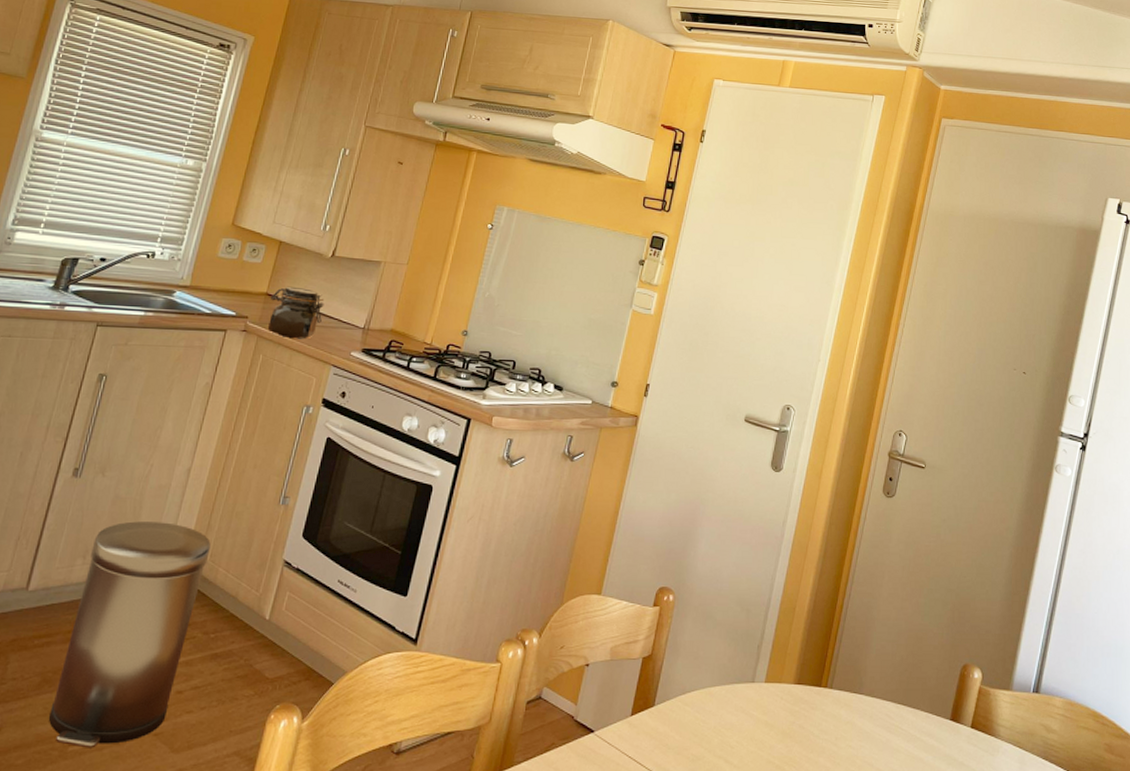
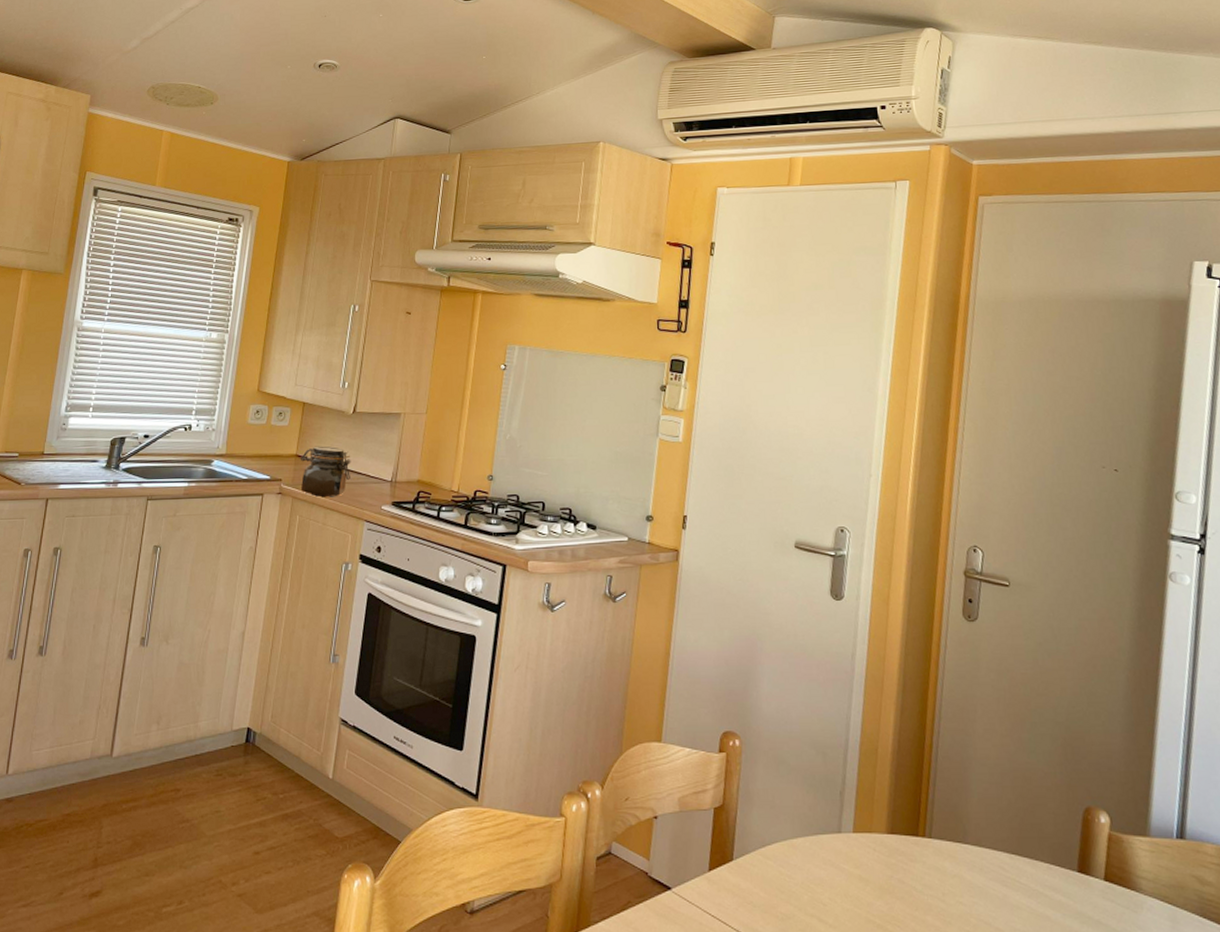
pedal bin: present [49,521,211,748] -> none [143,686,270,909]

